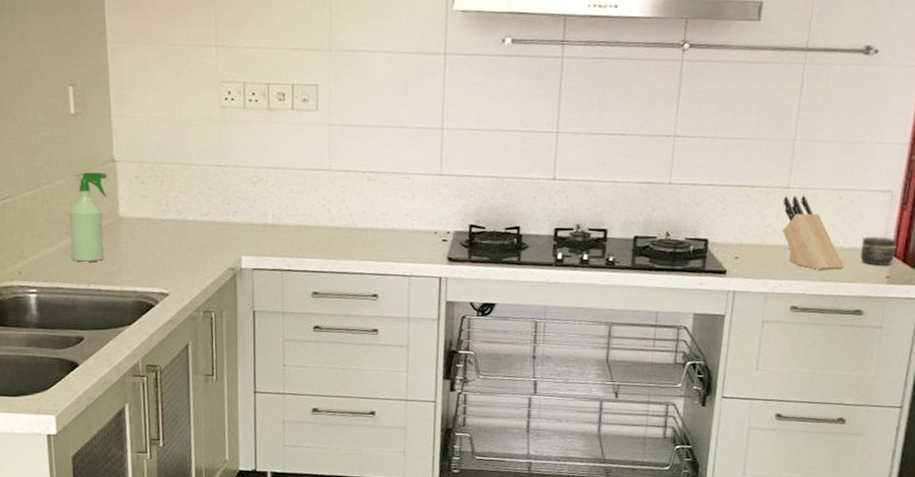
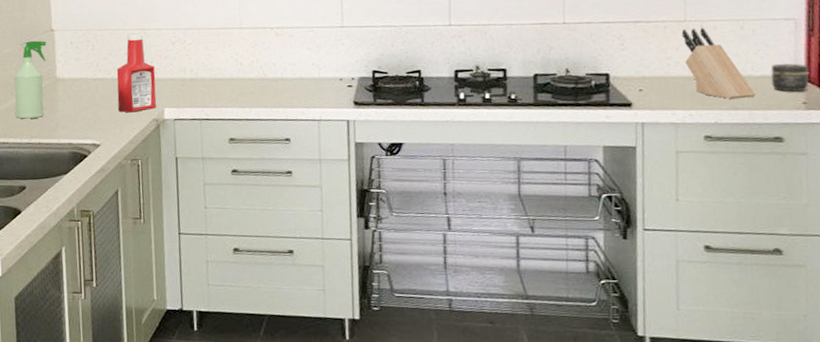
ketchup bottle: none [188,169,233,260] -> present [116,33,157,113]

